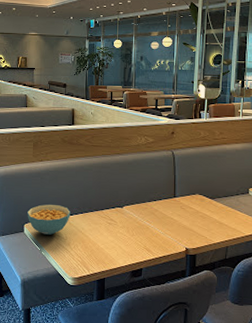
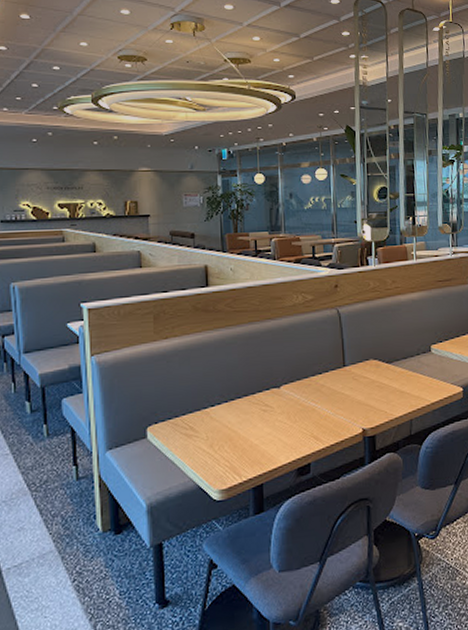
cereal bowl: present [27,204,71,235] -> none [150,395,211,438]

